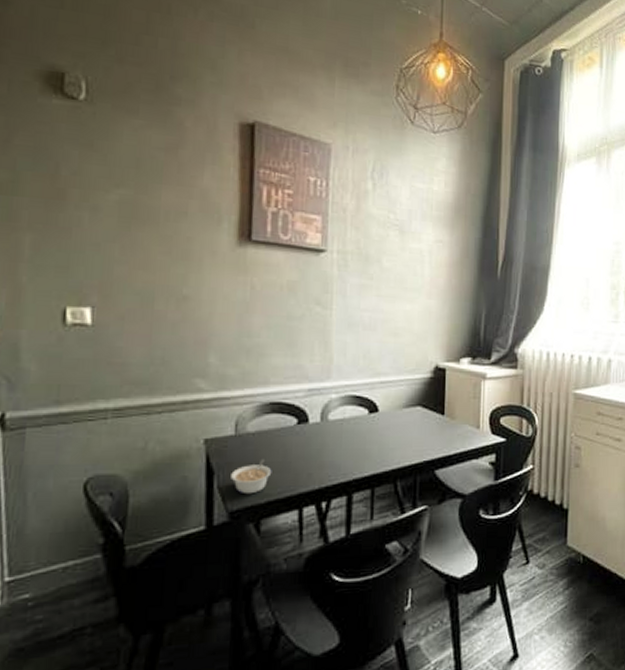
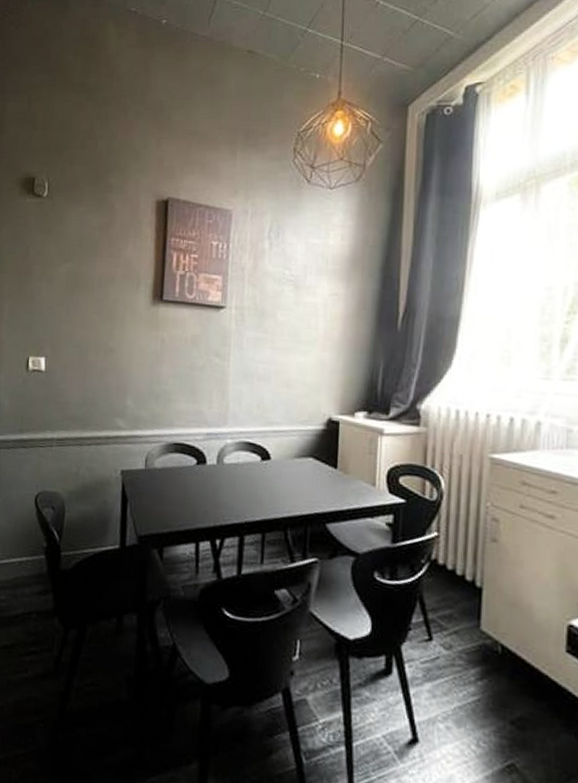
legume: present [231,458,272,495] -> none [140,492,174,523]

